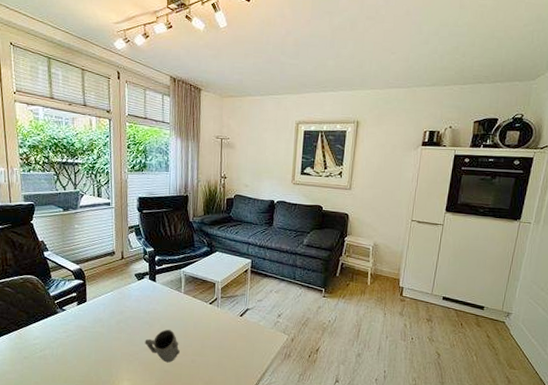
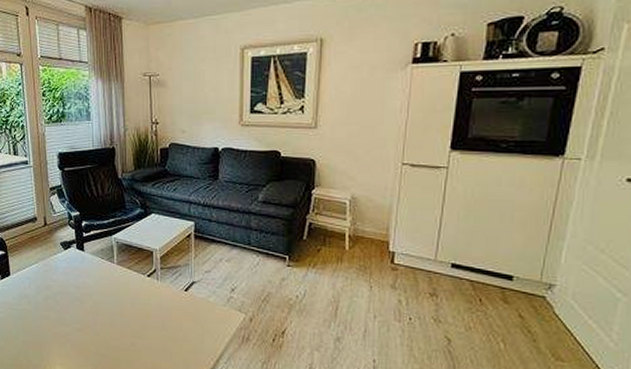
mug: present [145,329,180,363] -> none [76,307,116,346]

